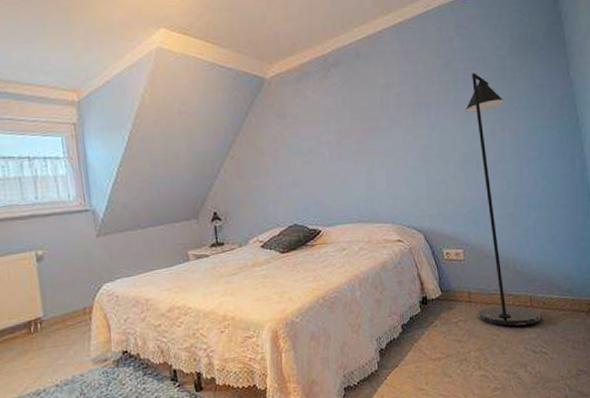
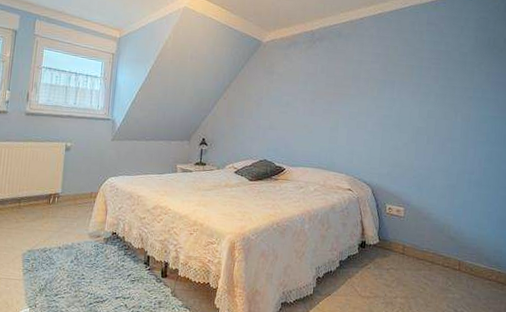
floor lamp: present [465,73,541,326] -> none [409,62,467,286]

